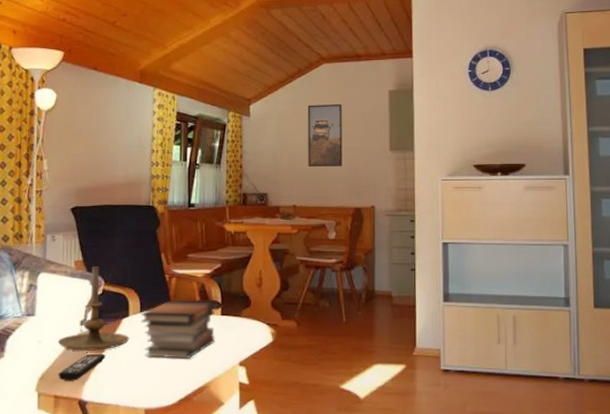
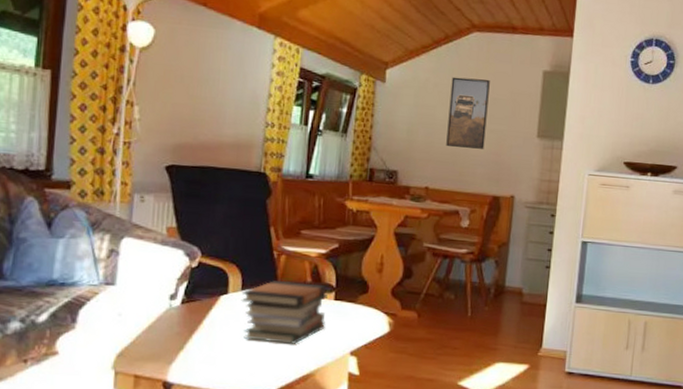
candle holder: present [57,265,130,351] -> none [141,234,227,329]
remote control: present [58,353,106,381] -> none [140,331,198,360]

